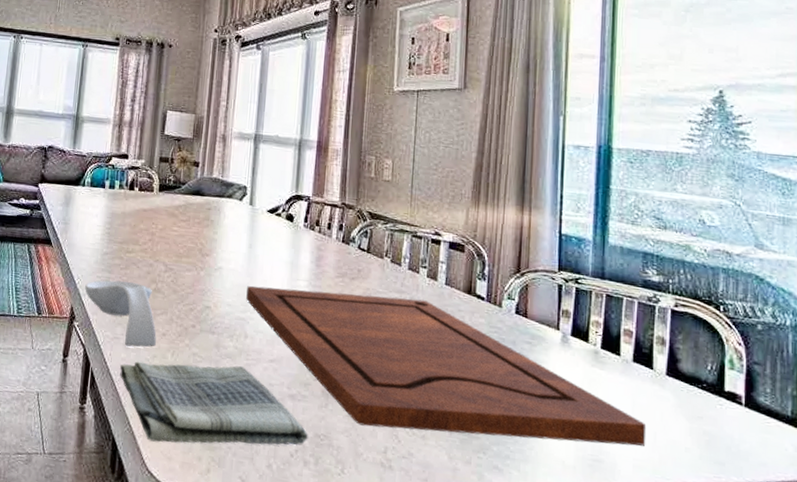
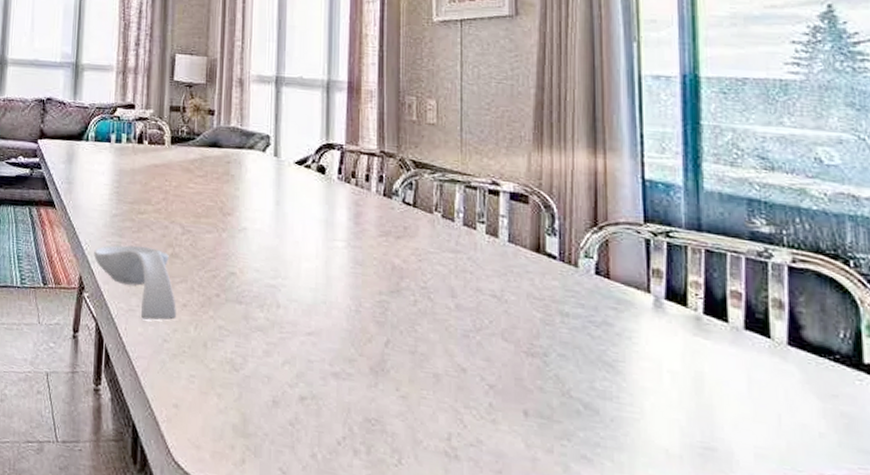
dish towel: present [120,361,308,445] -> none [137,336,357,431]
cutting board: present [246,285,647,446] -> none [276,248,769,431]

